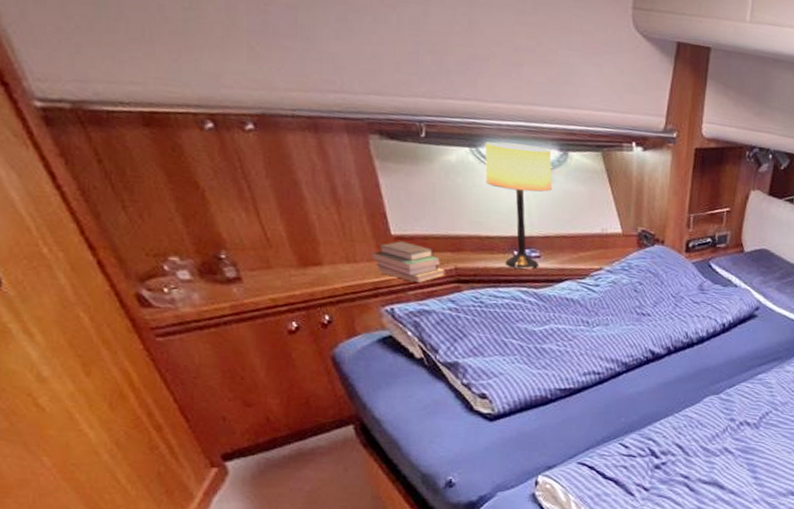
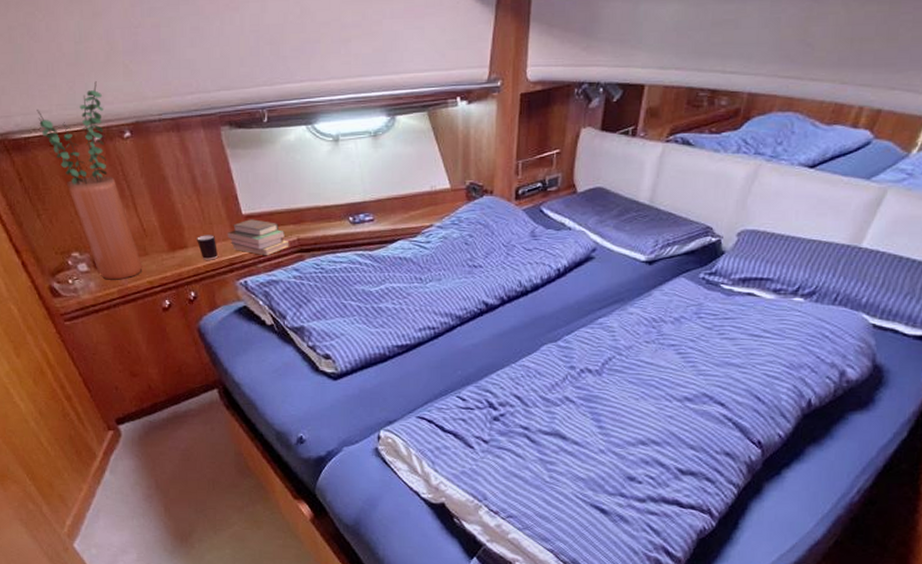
vase: none [126,58,264,294] -> present [36,81,143,280]
mug: none [333,252,361,282] -> present [196,235,219,260]
table lamp: present [484,141,552,270] -> none [319,115,382,234]

